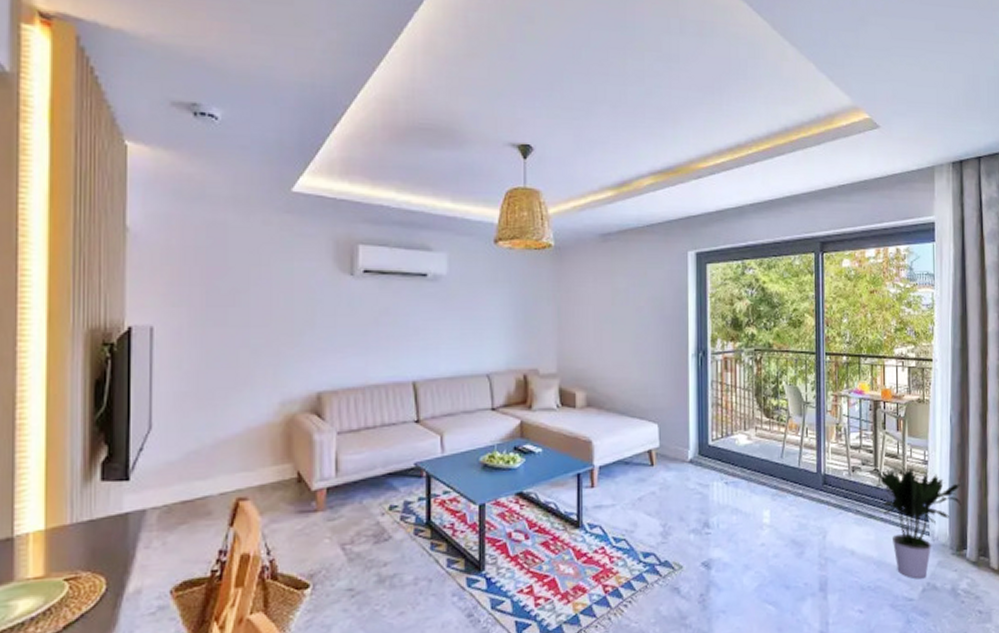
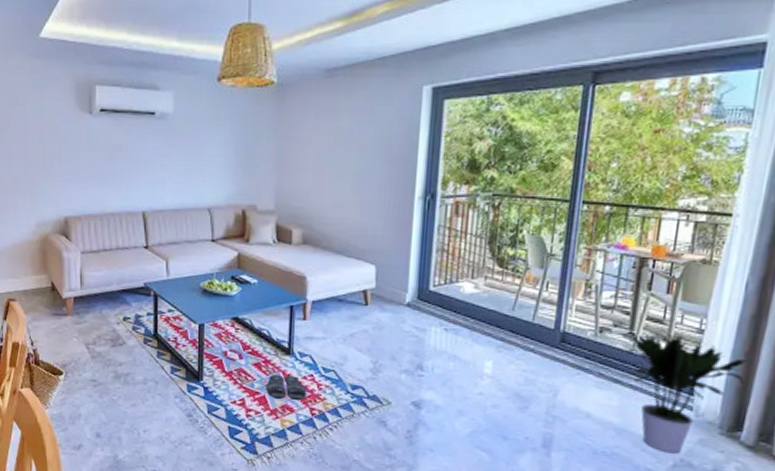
slippers: none [555,551,599,580] -> present [265,375,307,400]

